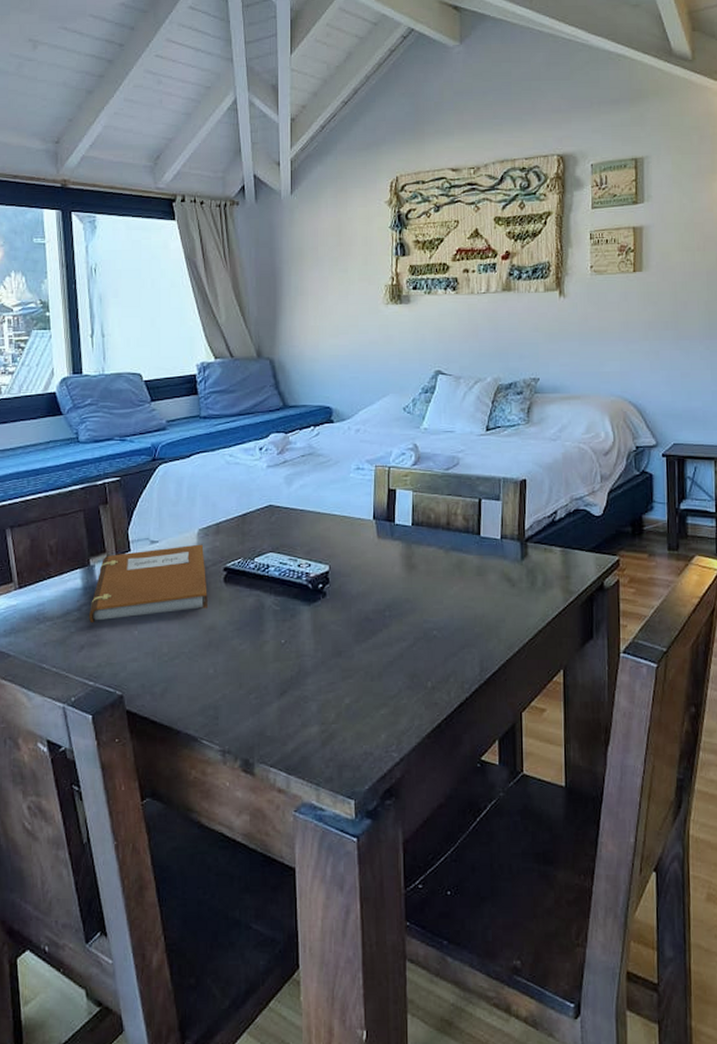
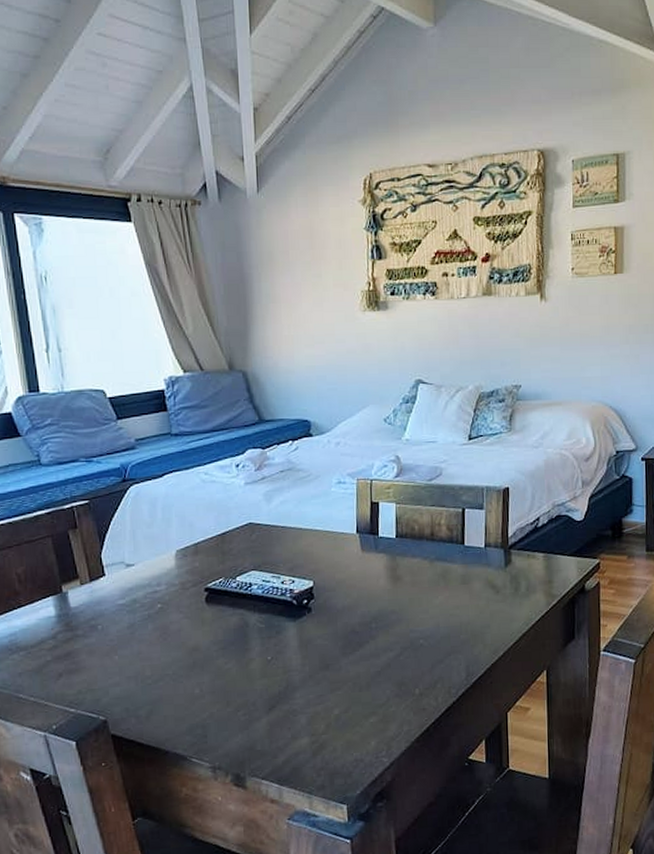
notebook: present [89,544,208,622] -> none [65,565,190,650]

